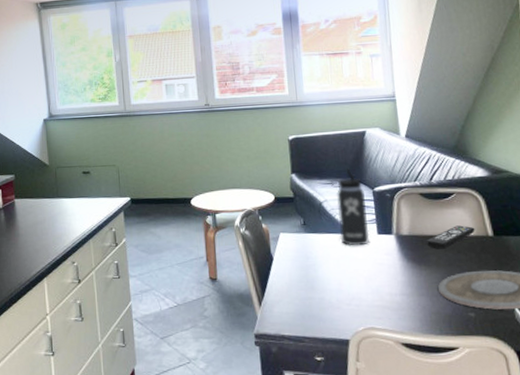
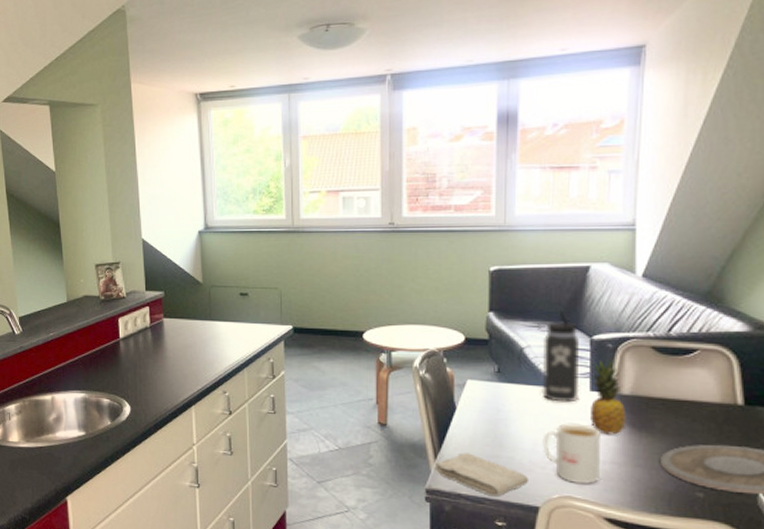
washcloth: none [260,297,339,335] -> present [434,453,530,497]
mug: none [345,263,394,316] -> present [542,423,602,484]
fruit: none [377,206,409,271] -> present [589,360,627,435]
remote control: present [426,225,475,249] -> none [652,389,720,415]

